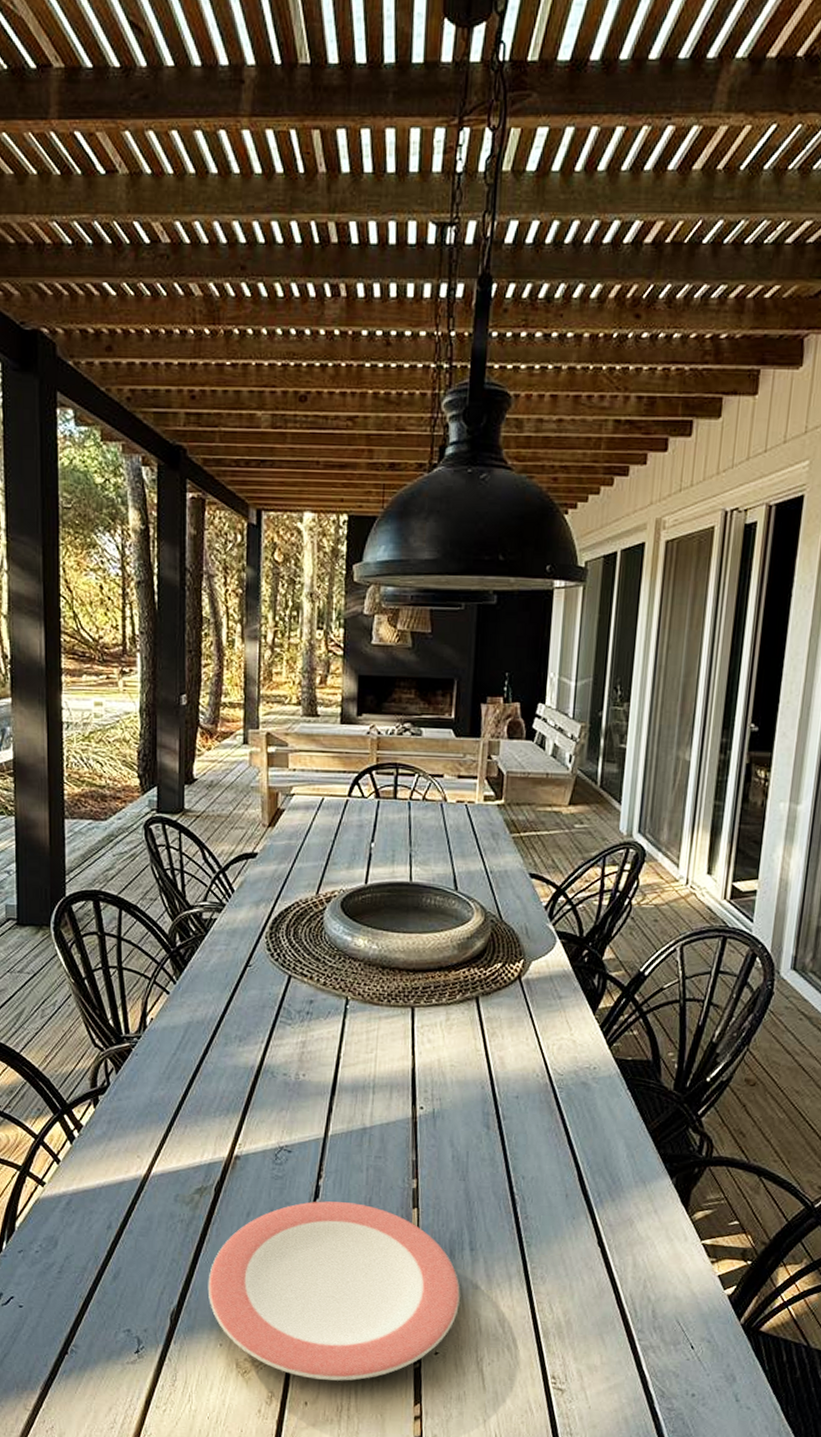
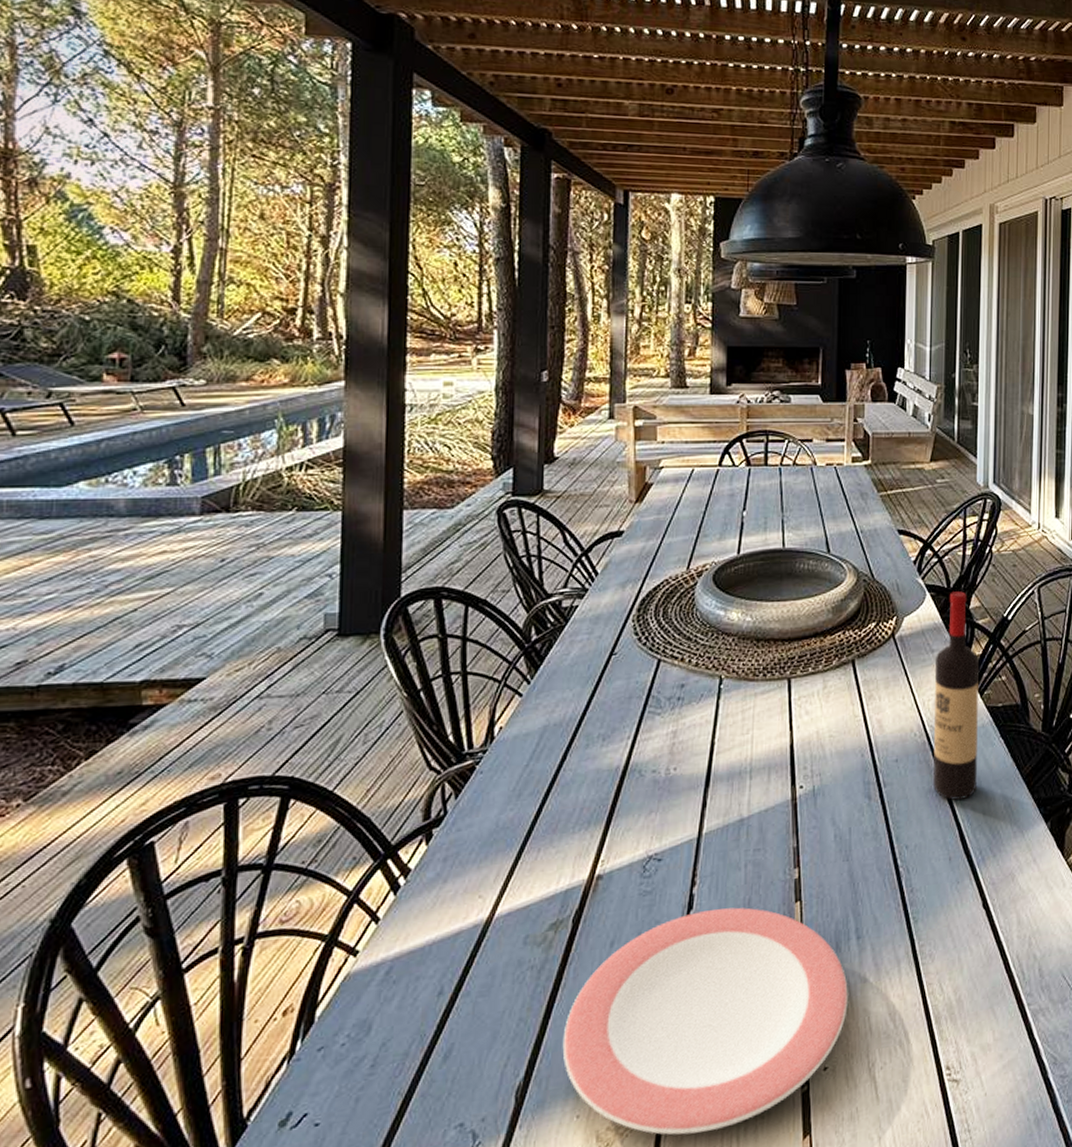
wine bottle: none [553,941,610,1143] -> present [933,591,979,800]

